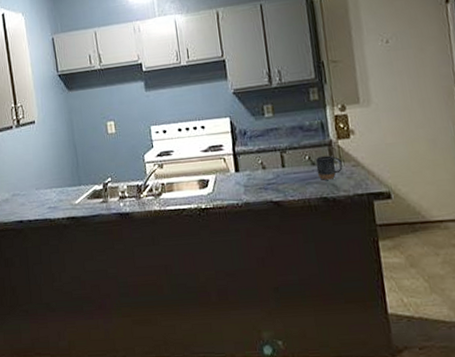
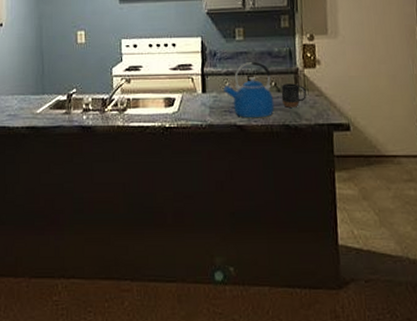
kettle: none [256,136,311,193] -> present [223,61,275,117]

